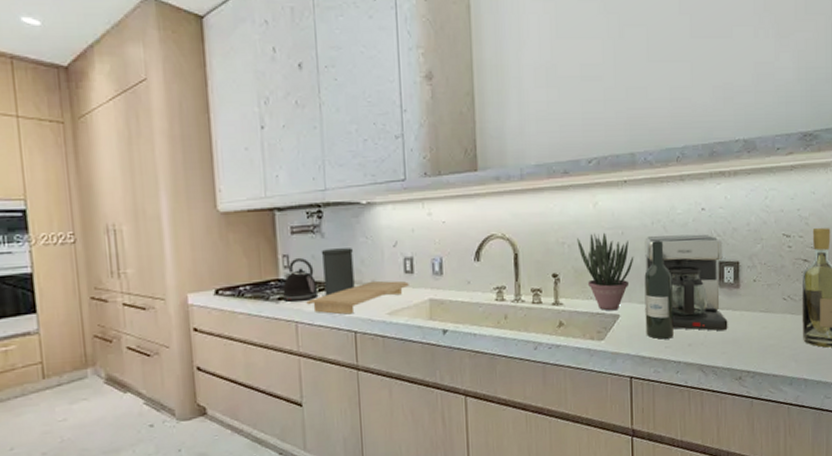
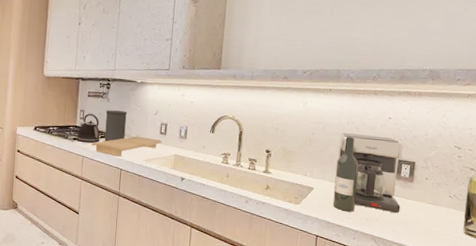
potted plant: present [577,232,634,311] -> none [288,124,331,184]

